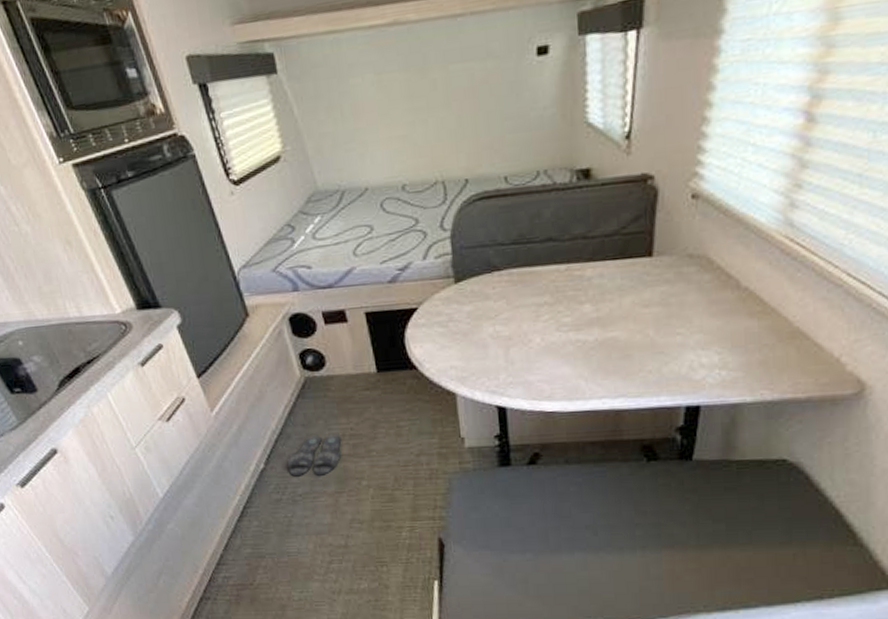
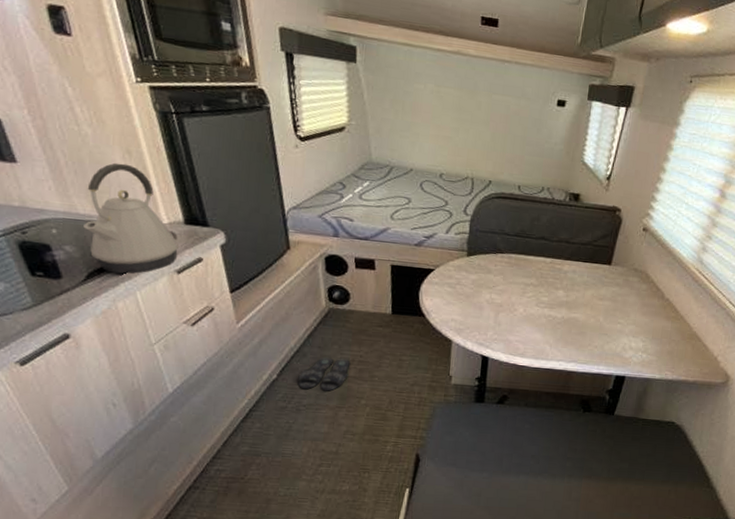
kettle: none [39,256,138,377] -> present [83,162,179,274]

